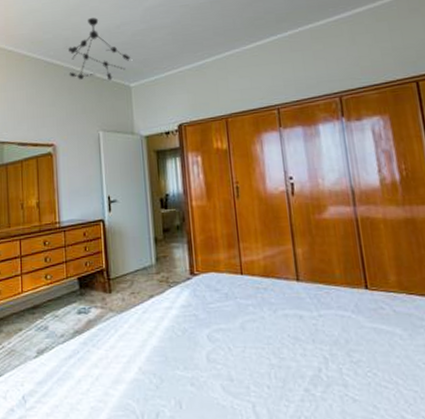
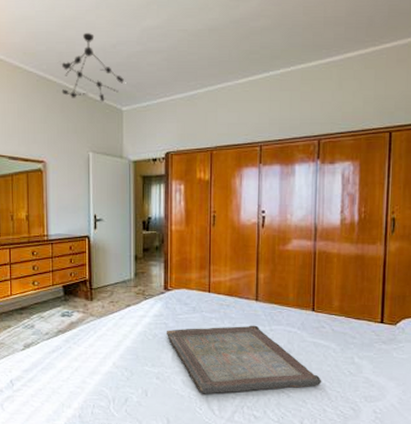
serving tray: none [198,311,393,403] -> present [167,325,322,394]

